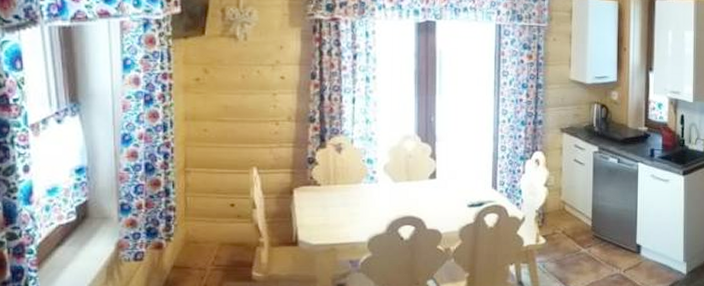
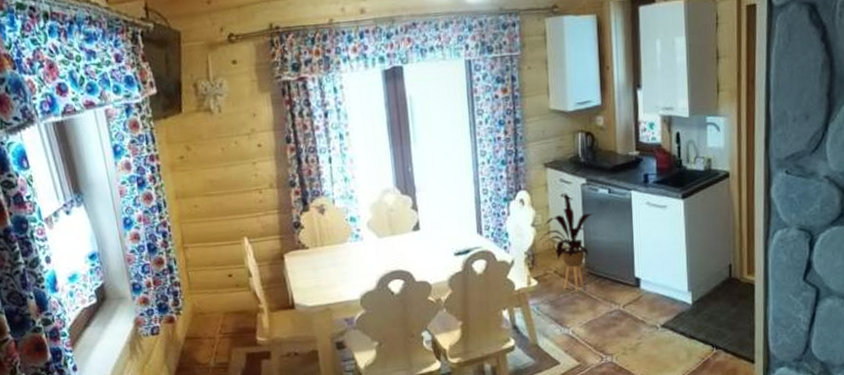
house plant: none [551,158,602,253] -> present [539,193,593,292]

